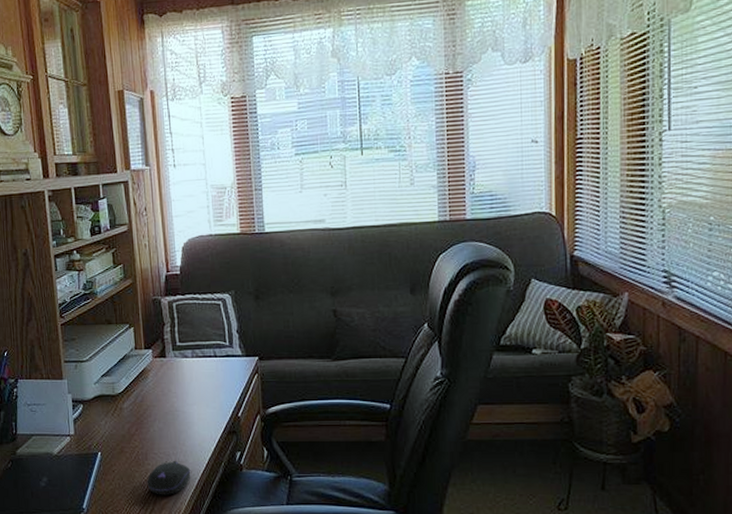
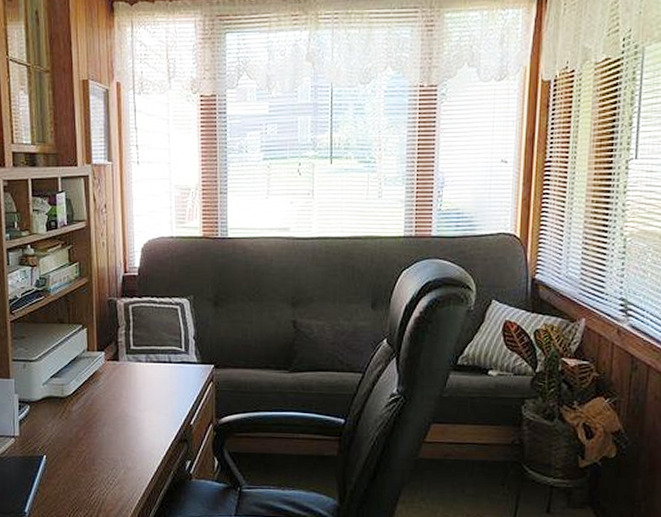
computer mouse: present [147,460,191,495] -> none [93,466,139,502]

